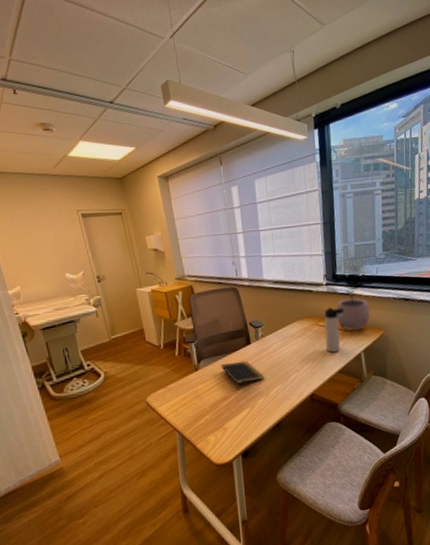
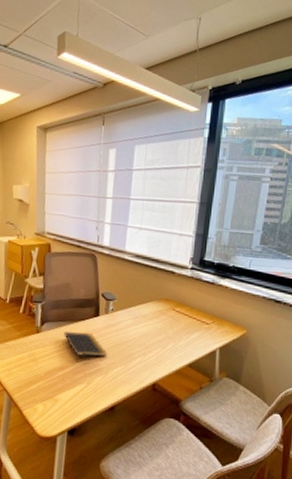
thermos bottle: present [324,307,345,353] -> none [178,294,207,344]
plant pot: present [336,290,371,331] -> none [196,280,235,325]

